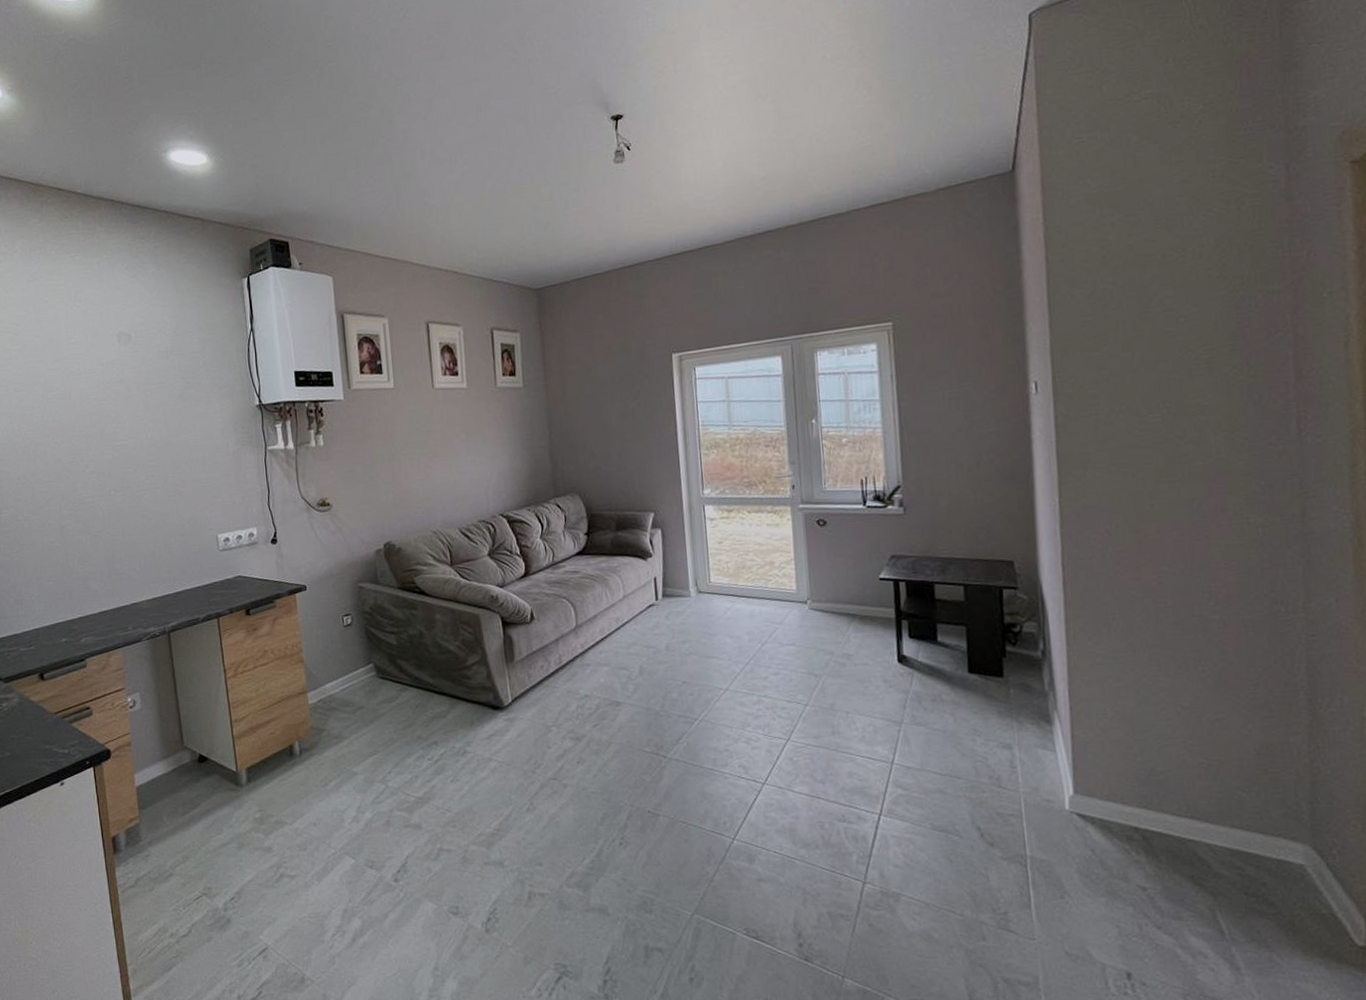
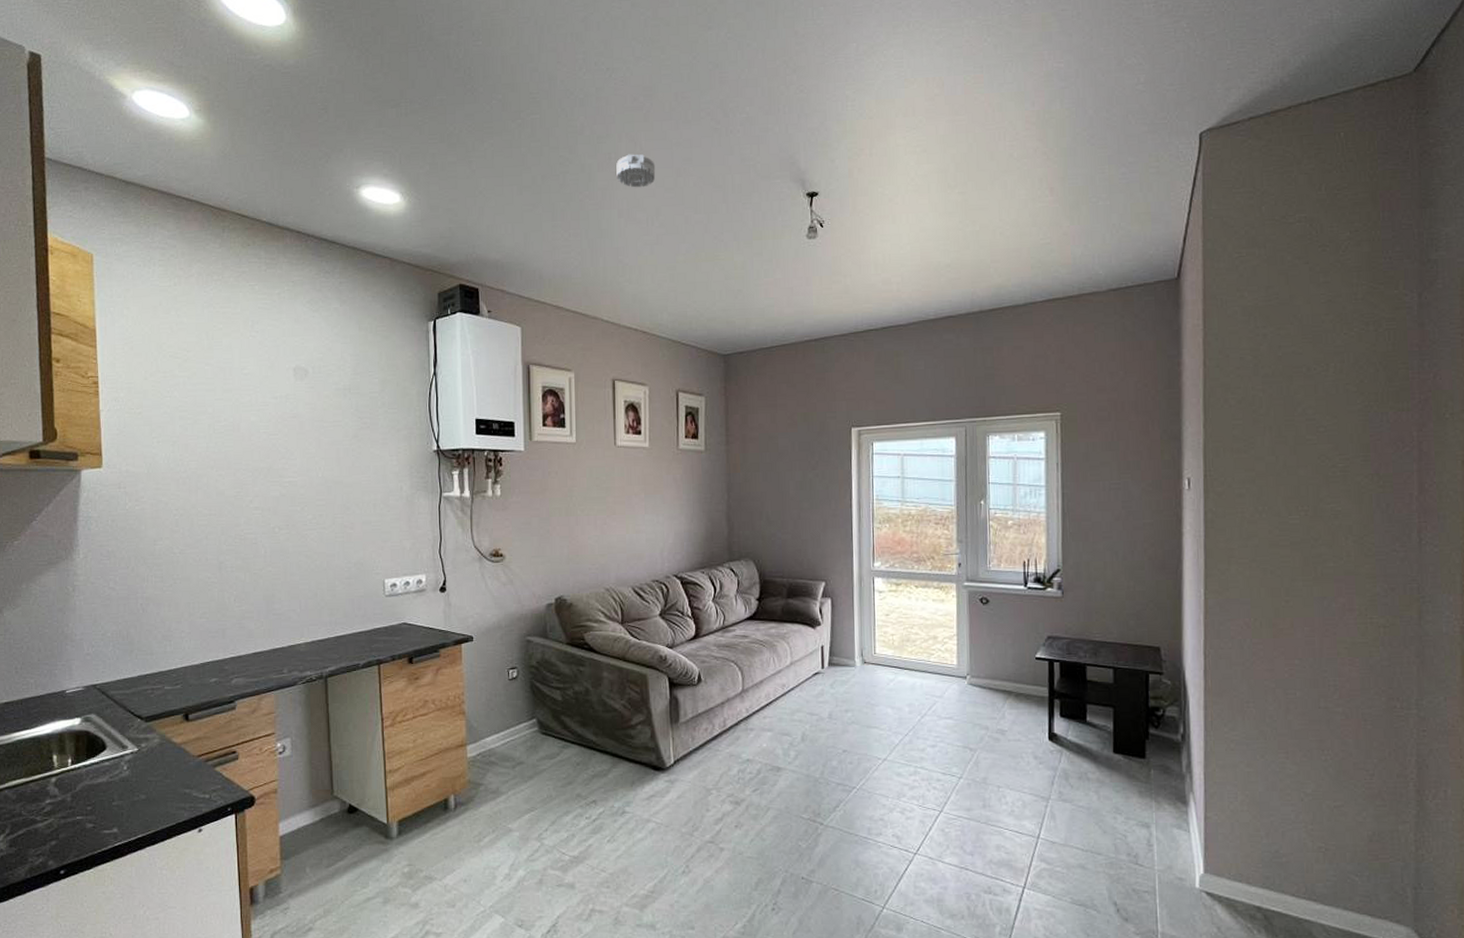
smoke detector: none [416,92,457,128] -> present [616,154,656,188]

